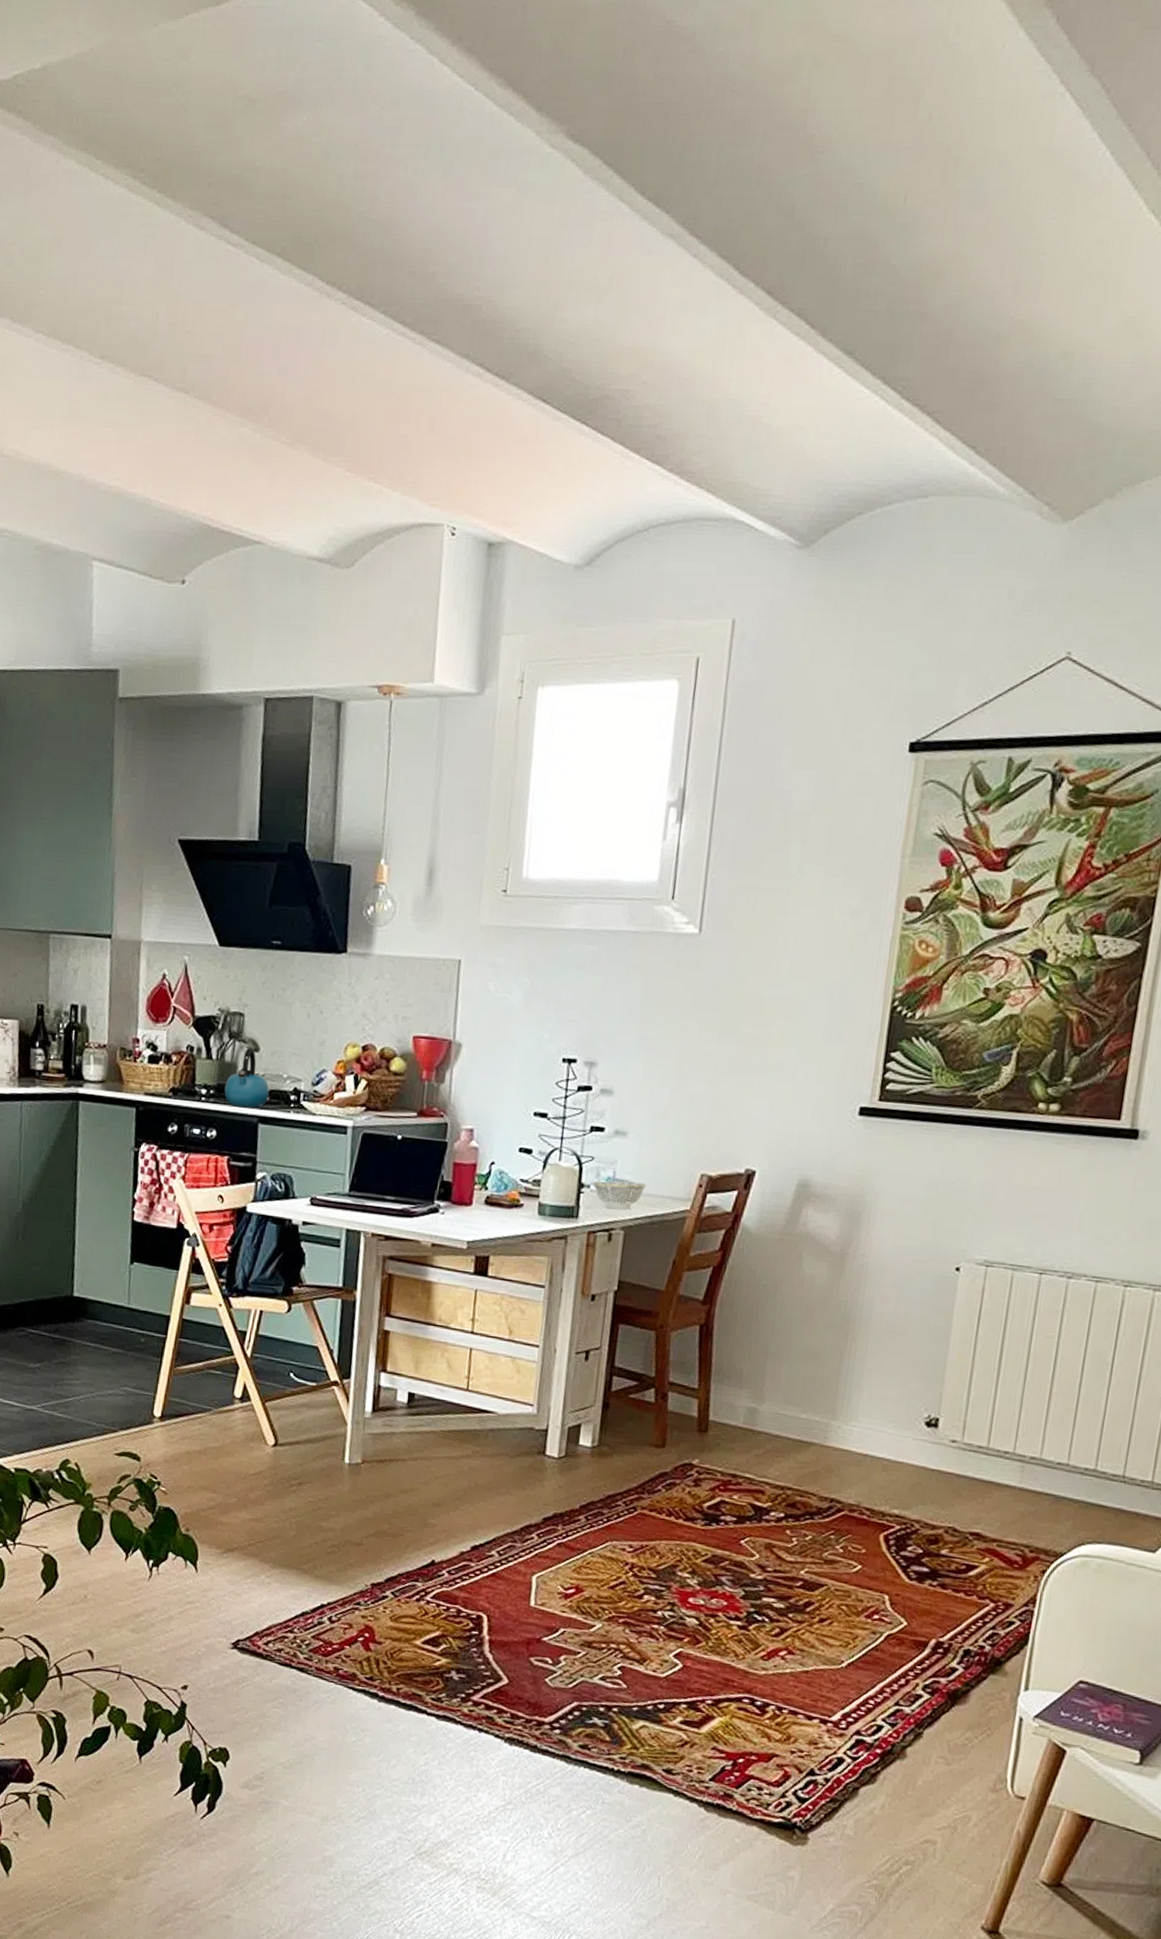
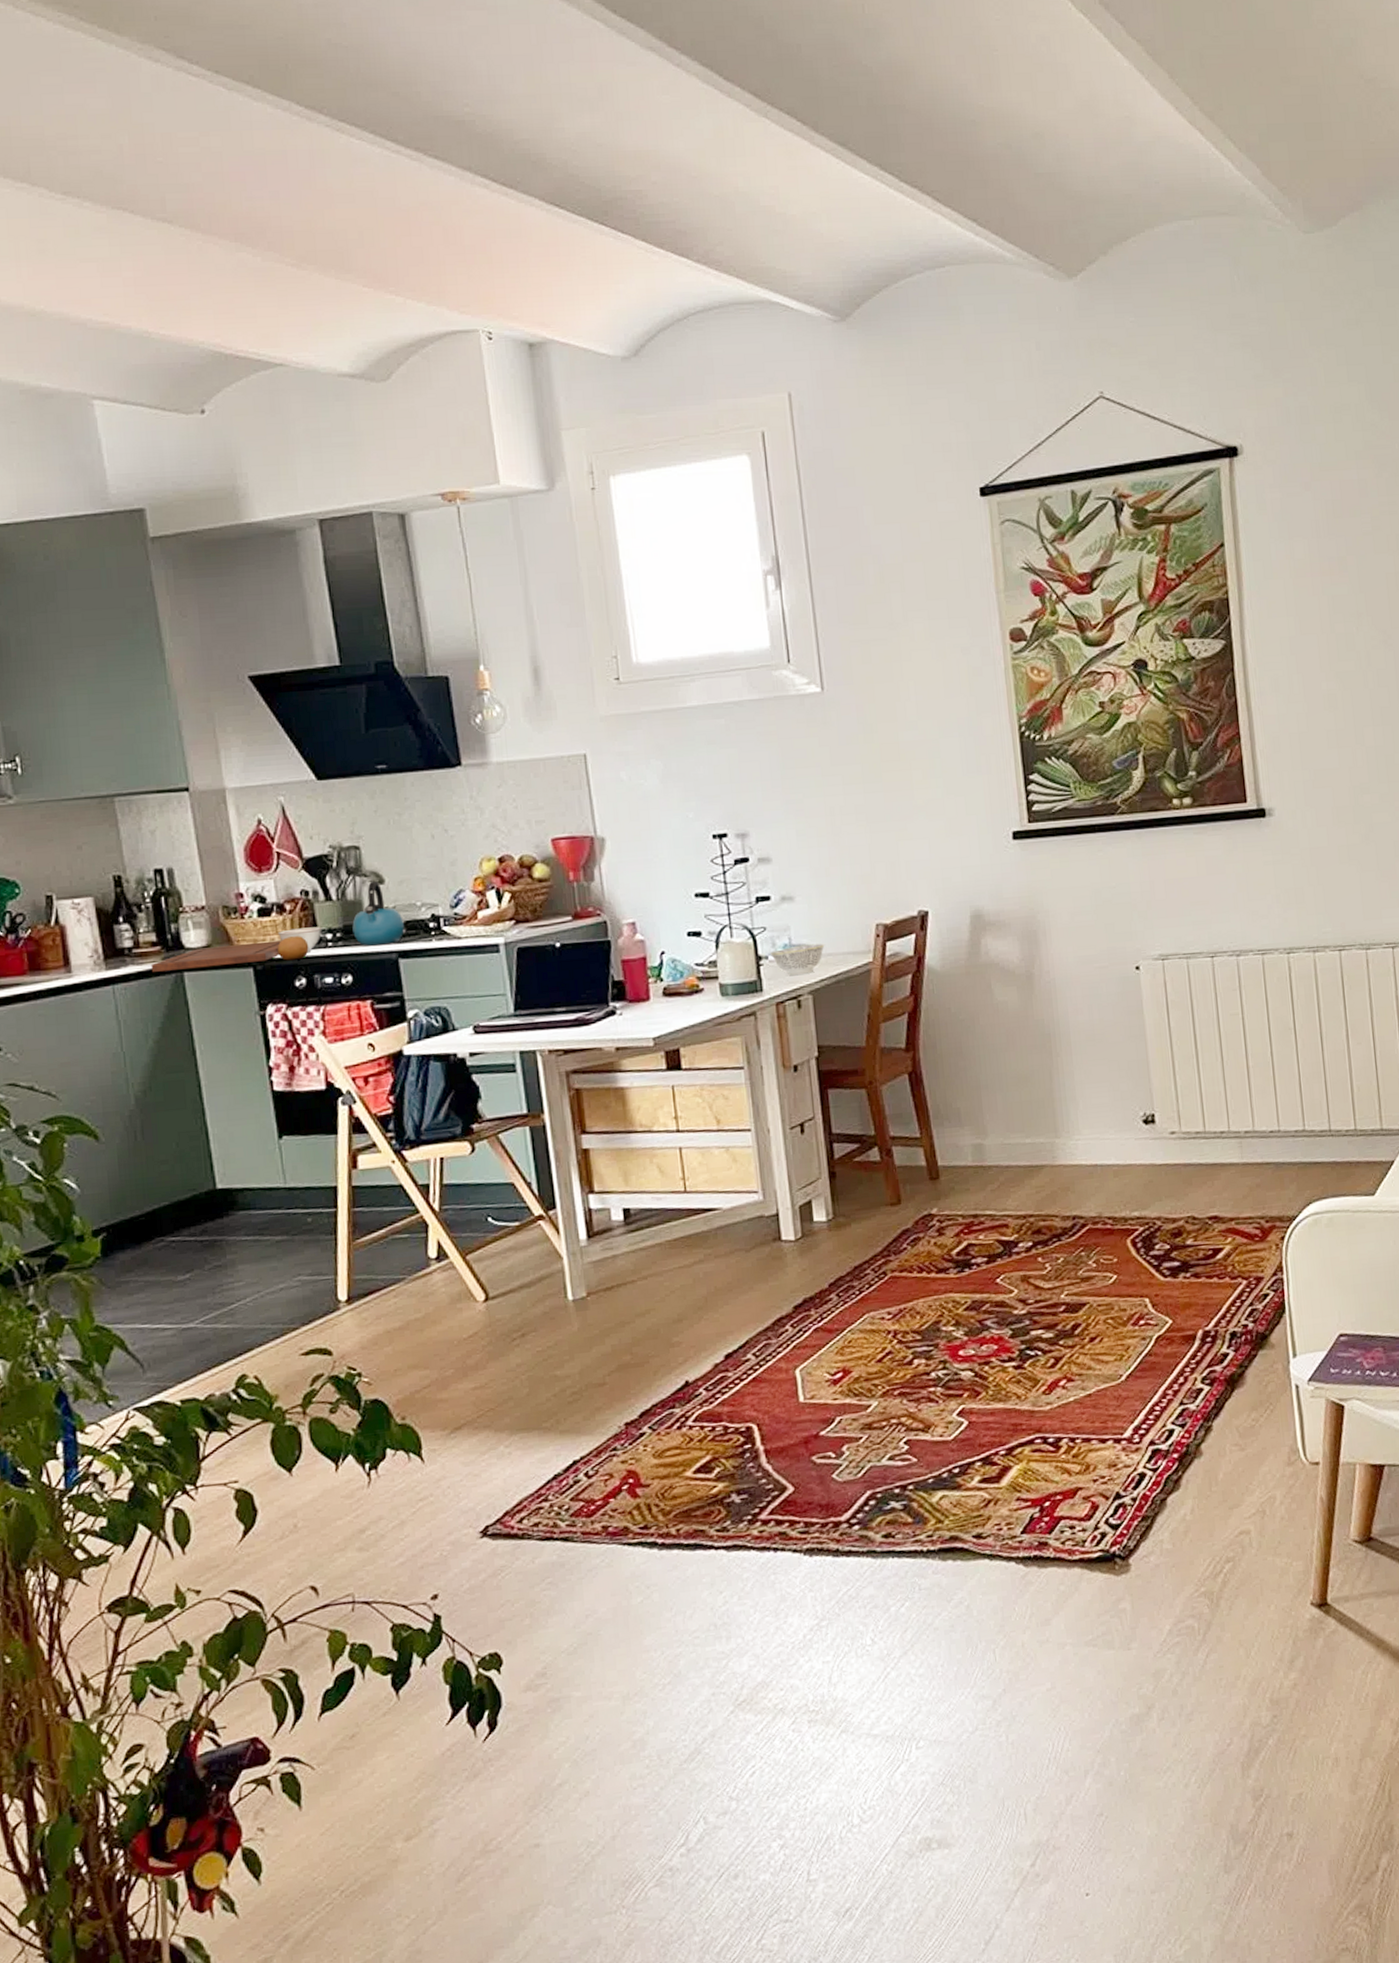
cutting board: none [54,1081,164,1104] -> present [150,940,282,973]
fruit: none [158,1085,185,1108] -> present [277,936,309,962]
bowl: none [161,1079,198,1104] -> present [277,926,321,954]

